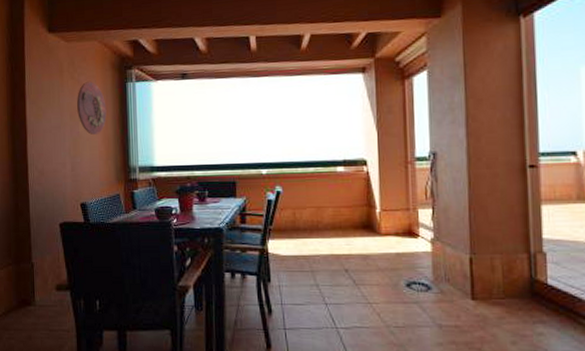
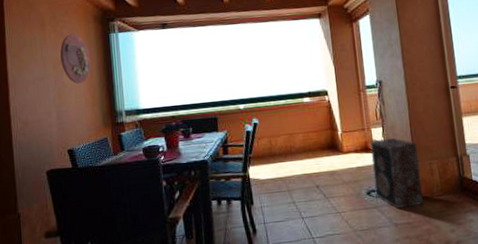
speaker: none [414,222,479,308] -> present [369,137,424,209]

